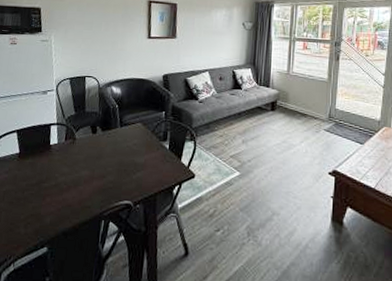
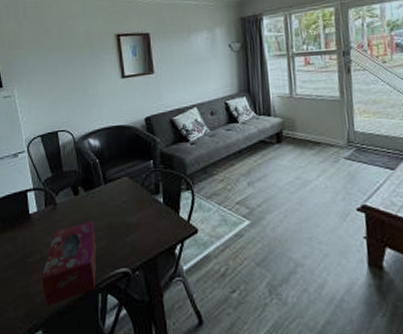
tissue box: none [53,157,107,227] -> present [42,221,97,306]

